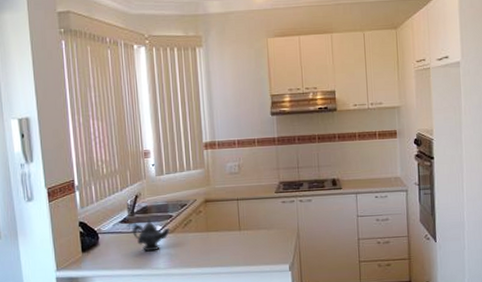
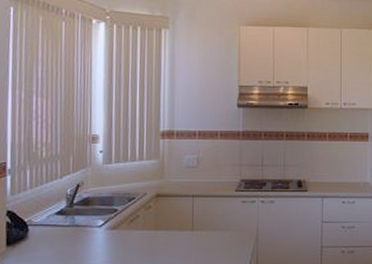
teapot: present [133,217,170,252] -> none [70,210,113,249]

